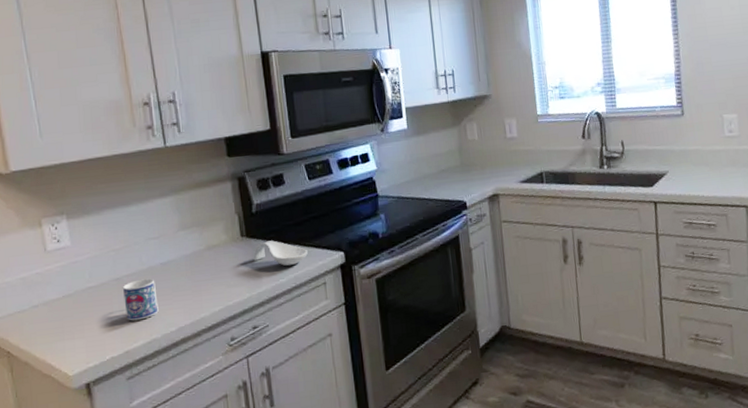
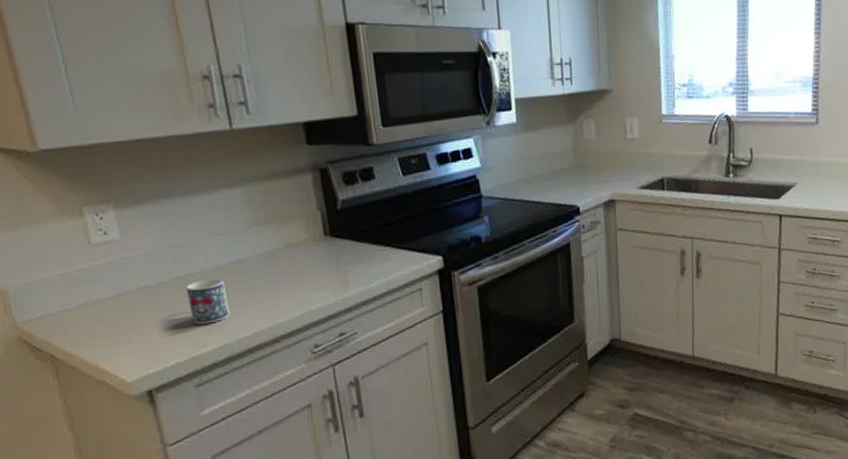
spoon rest: present [253,240,308,266] -> none [338,241,401,270]

